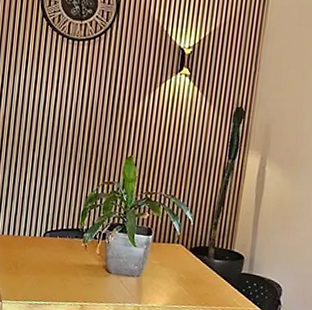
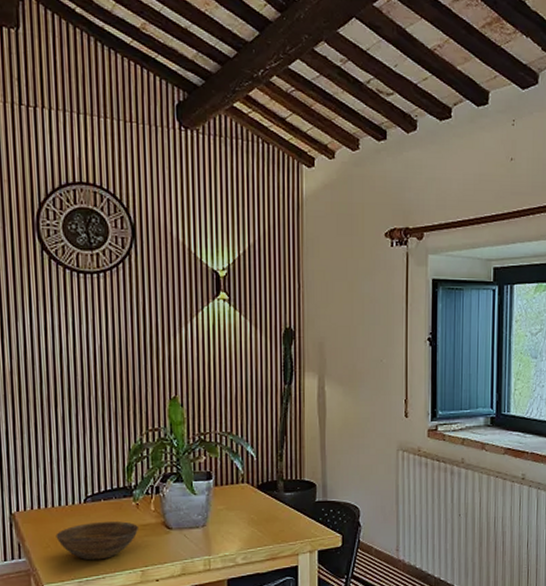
bowl: none [17,254,85,289] -> present [56,521,139,561]

